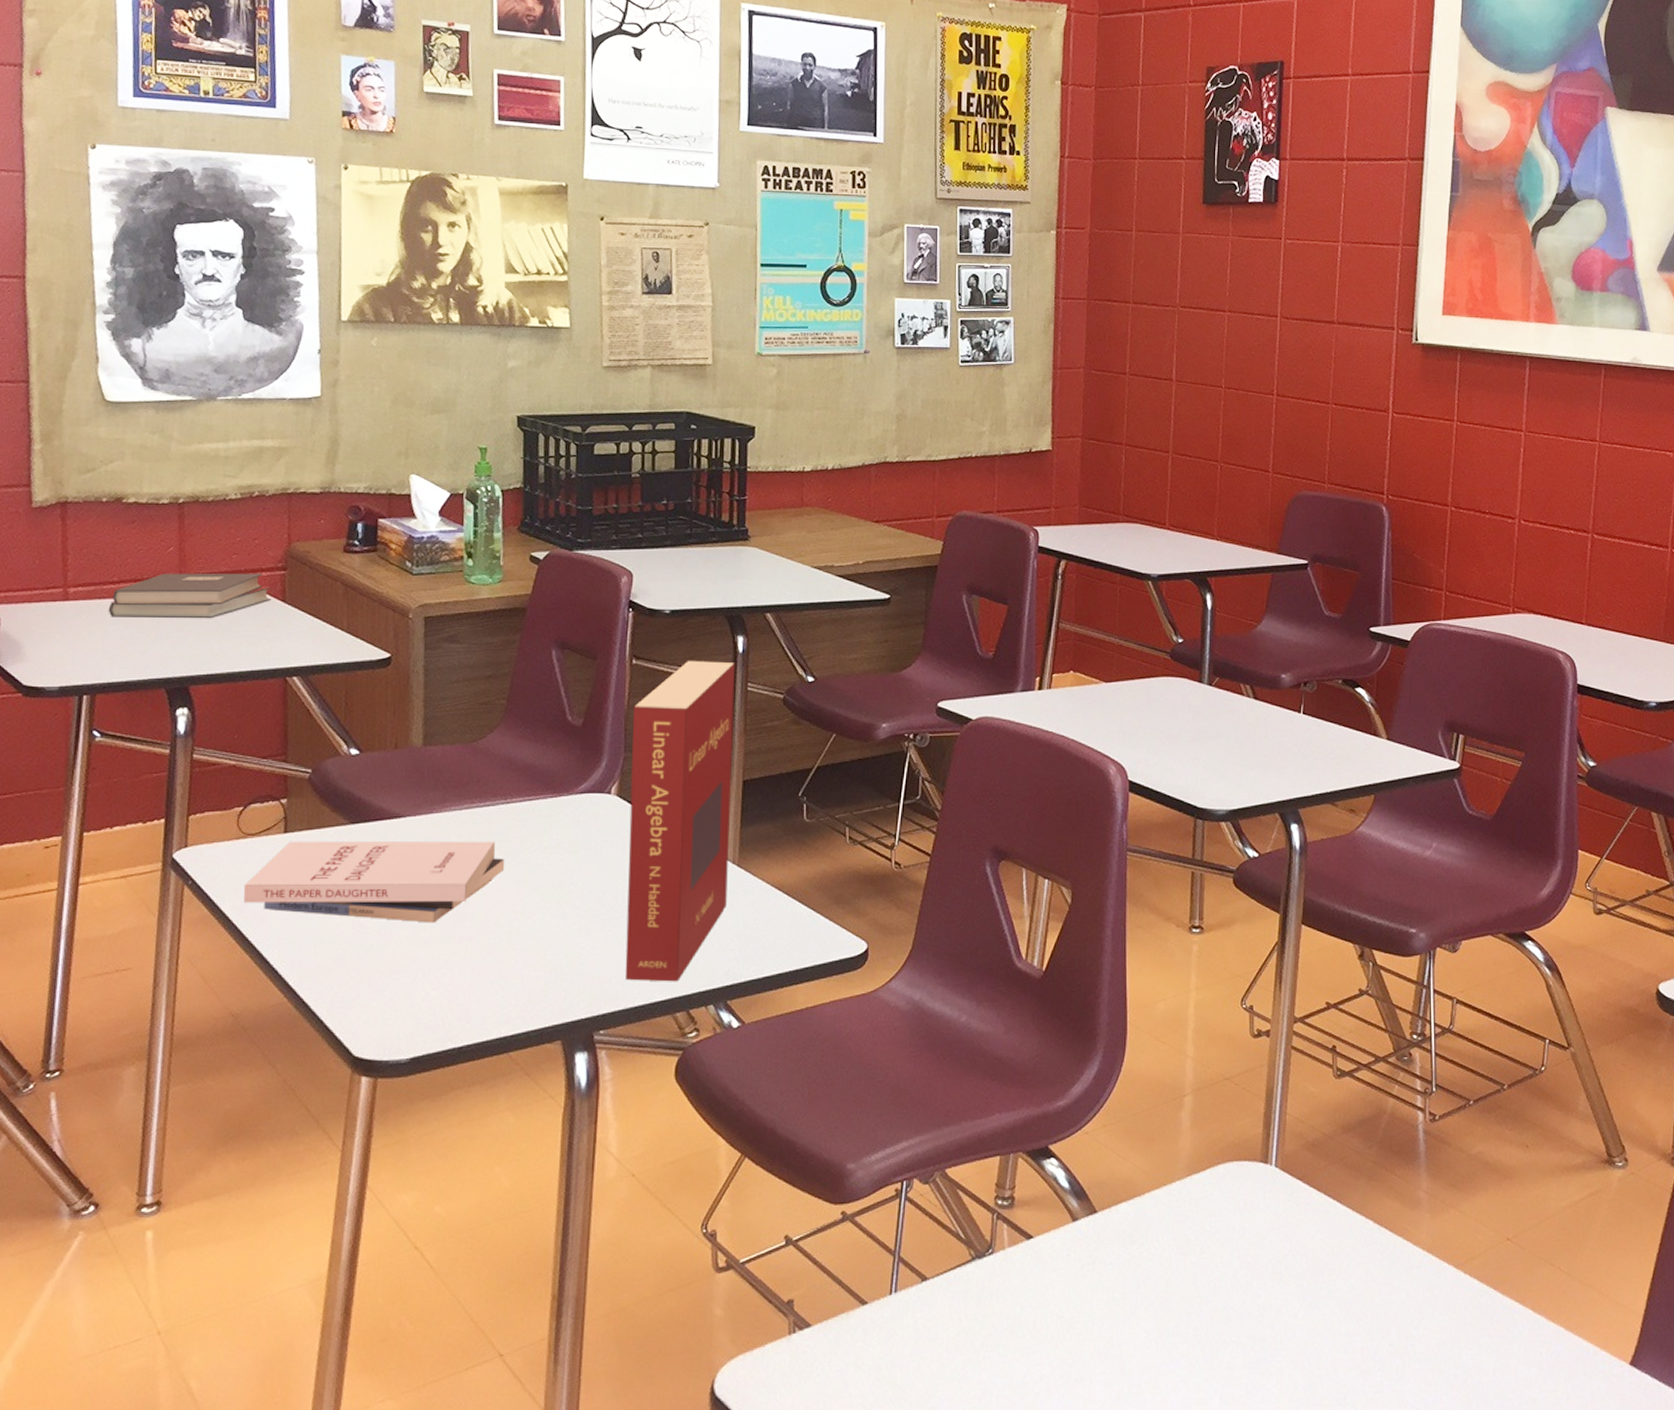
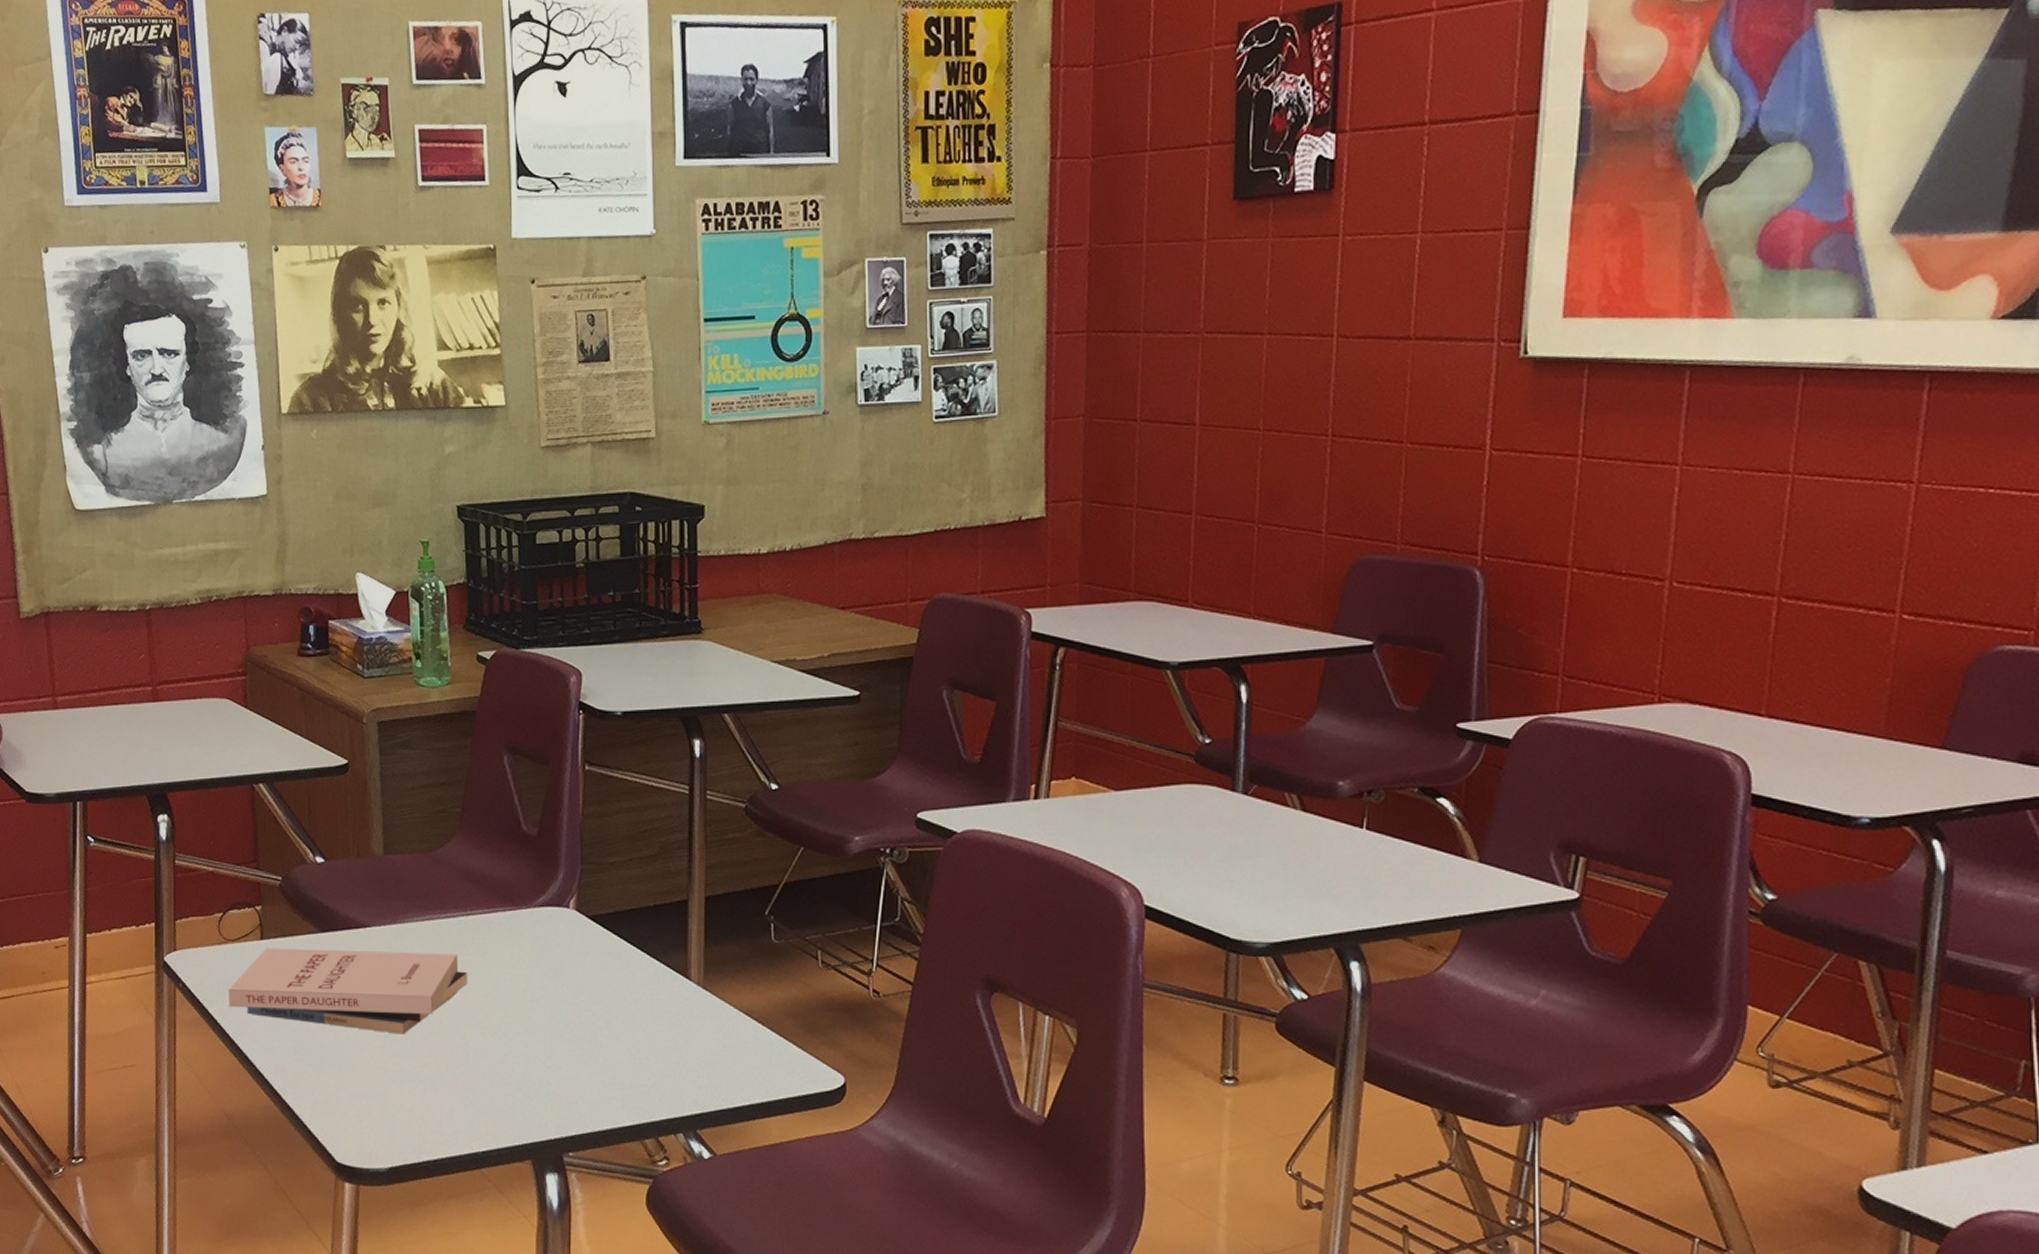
hardback book: present [108,573,272,619] -> none [92,679,235,726]
book: present [625,660,735,982] -> none [588,765,693,1107]

